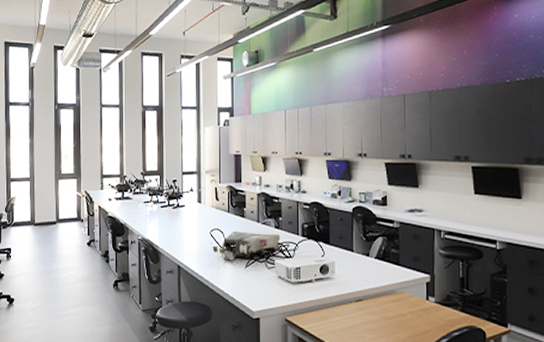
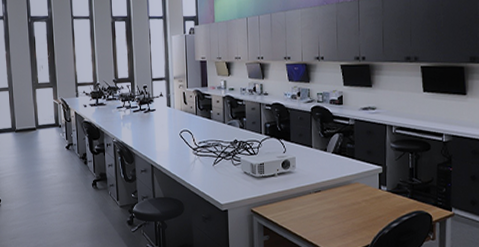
toolbox: present [211,232,281,261] -> none [181,132,245,159]

